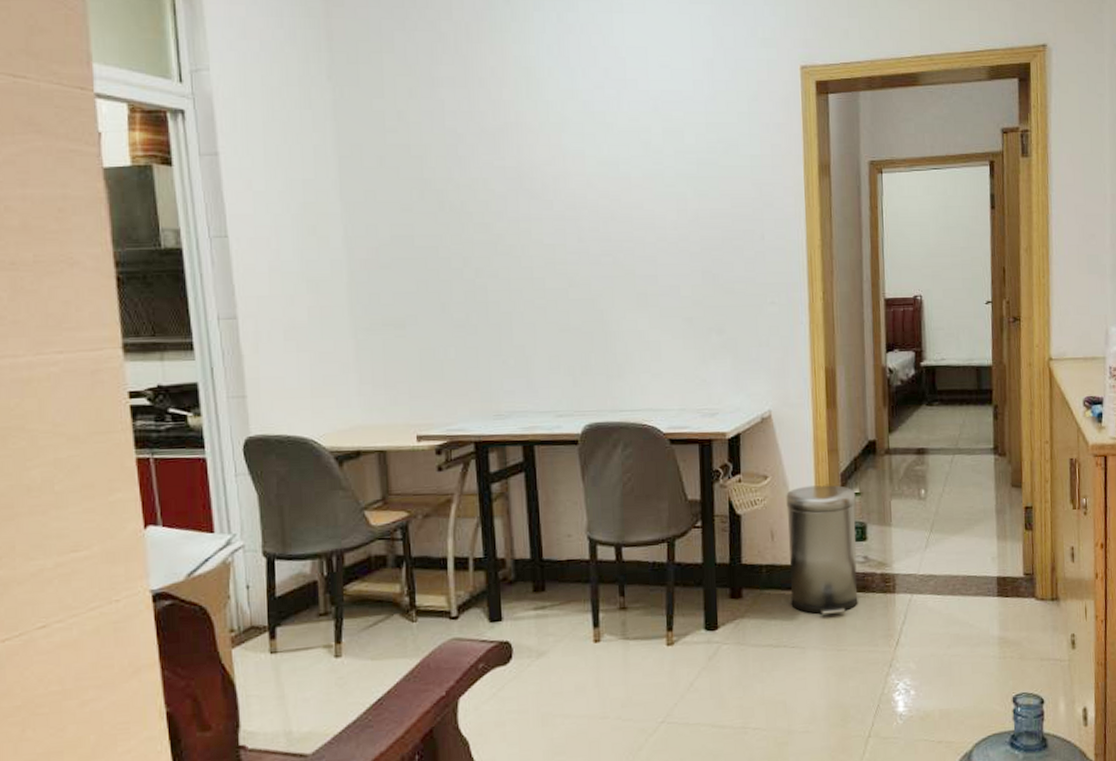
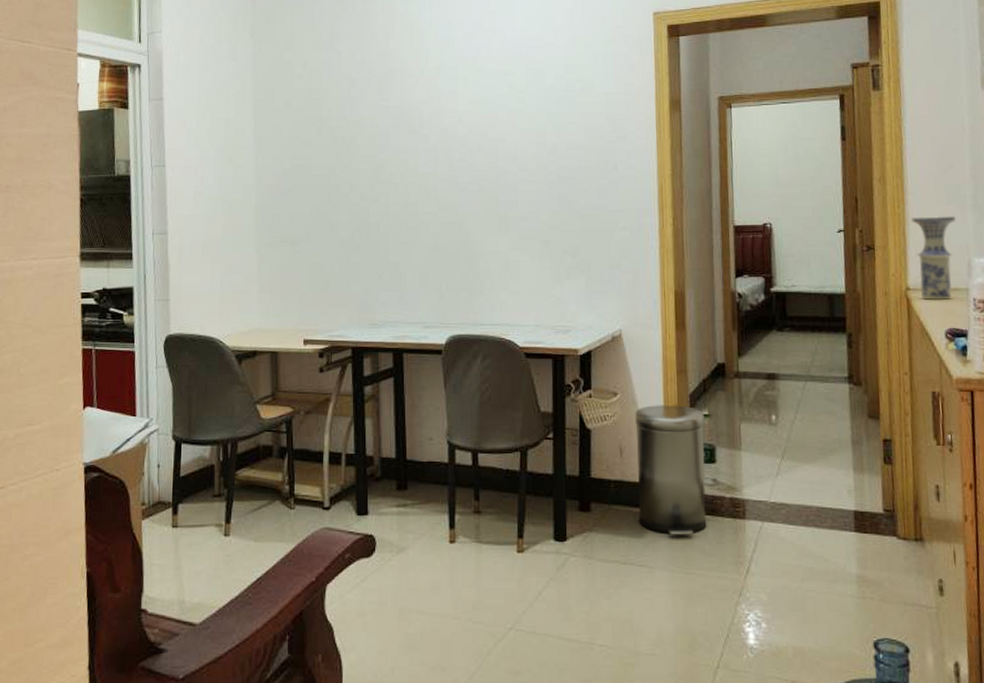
vase: none [1055,285,1096,370] -> present [911,215,956,301]

